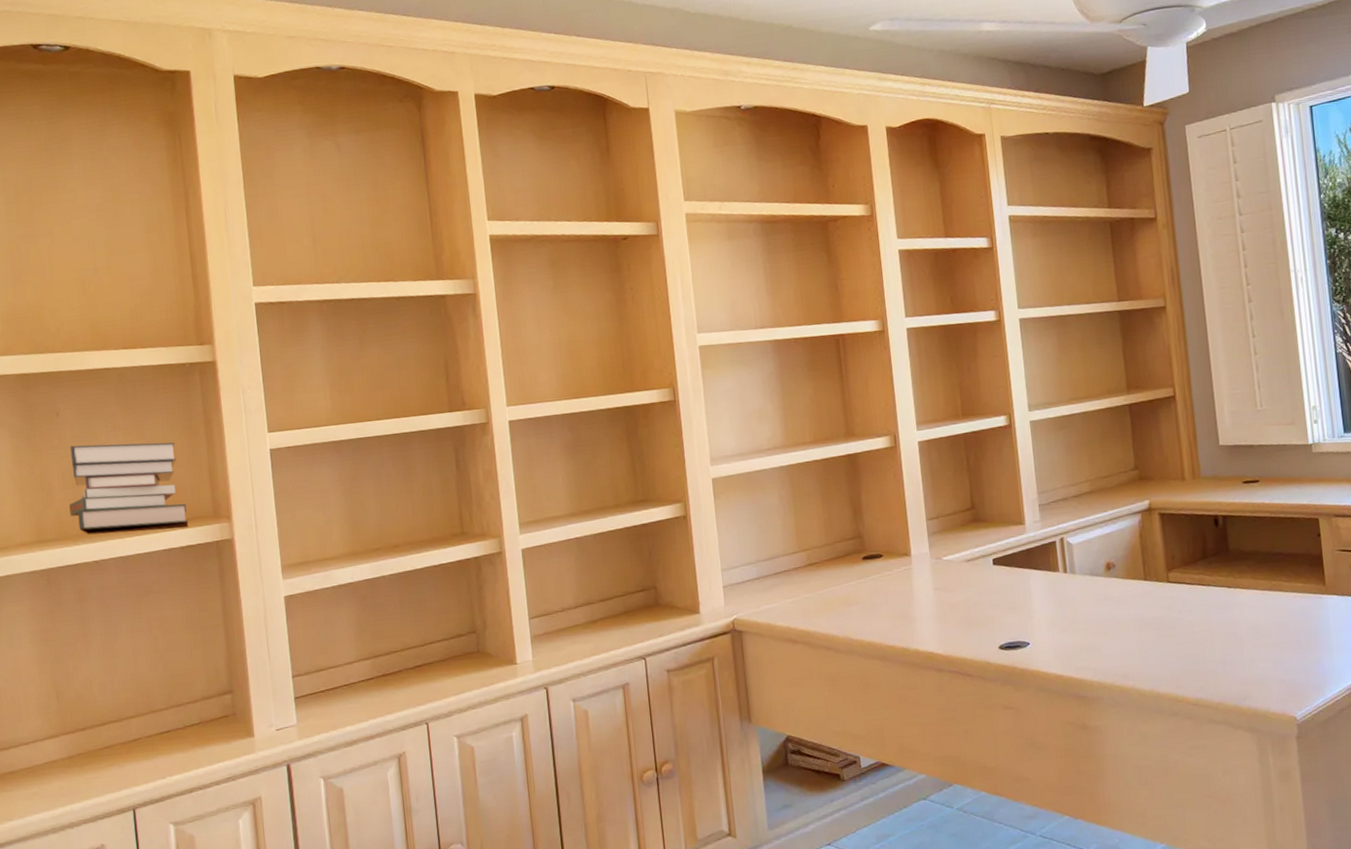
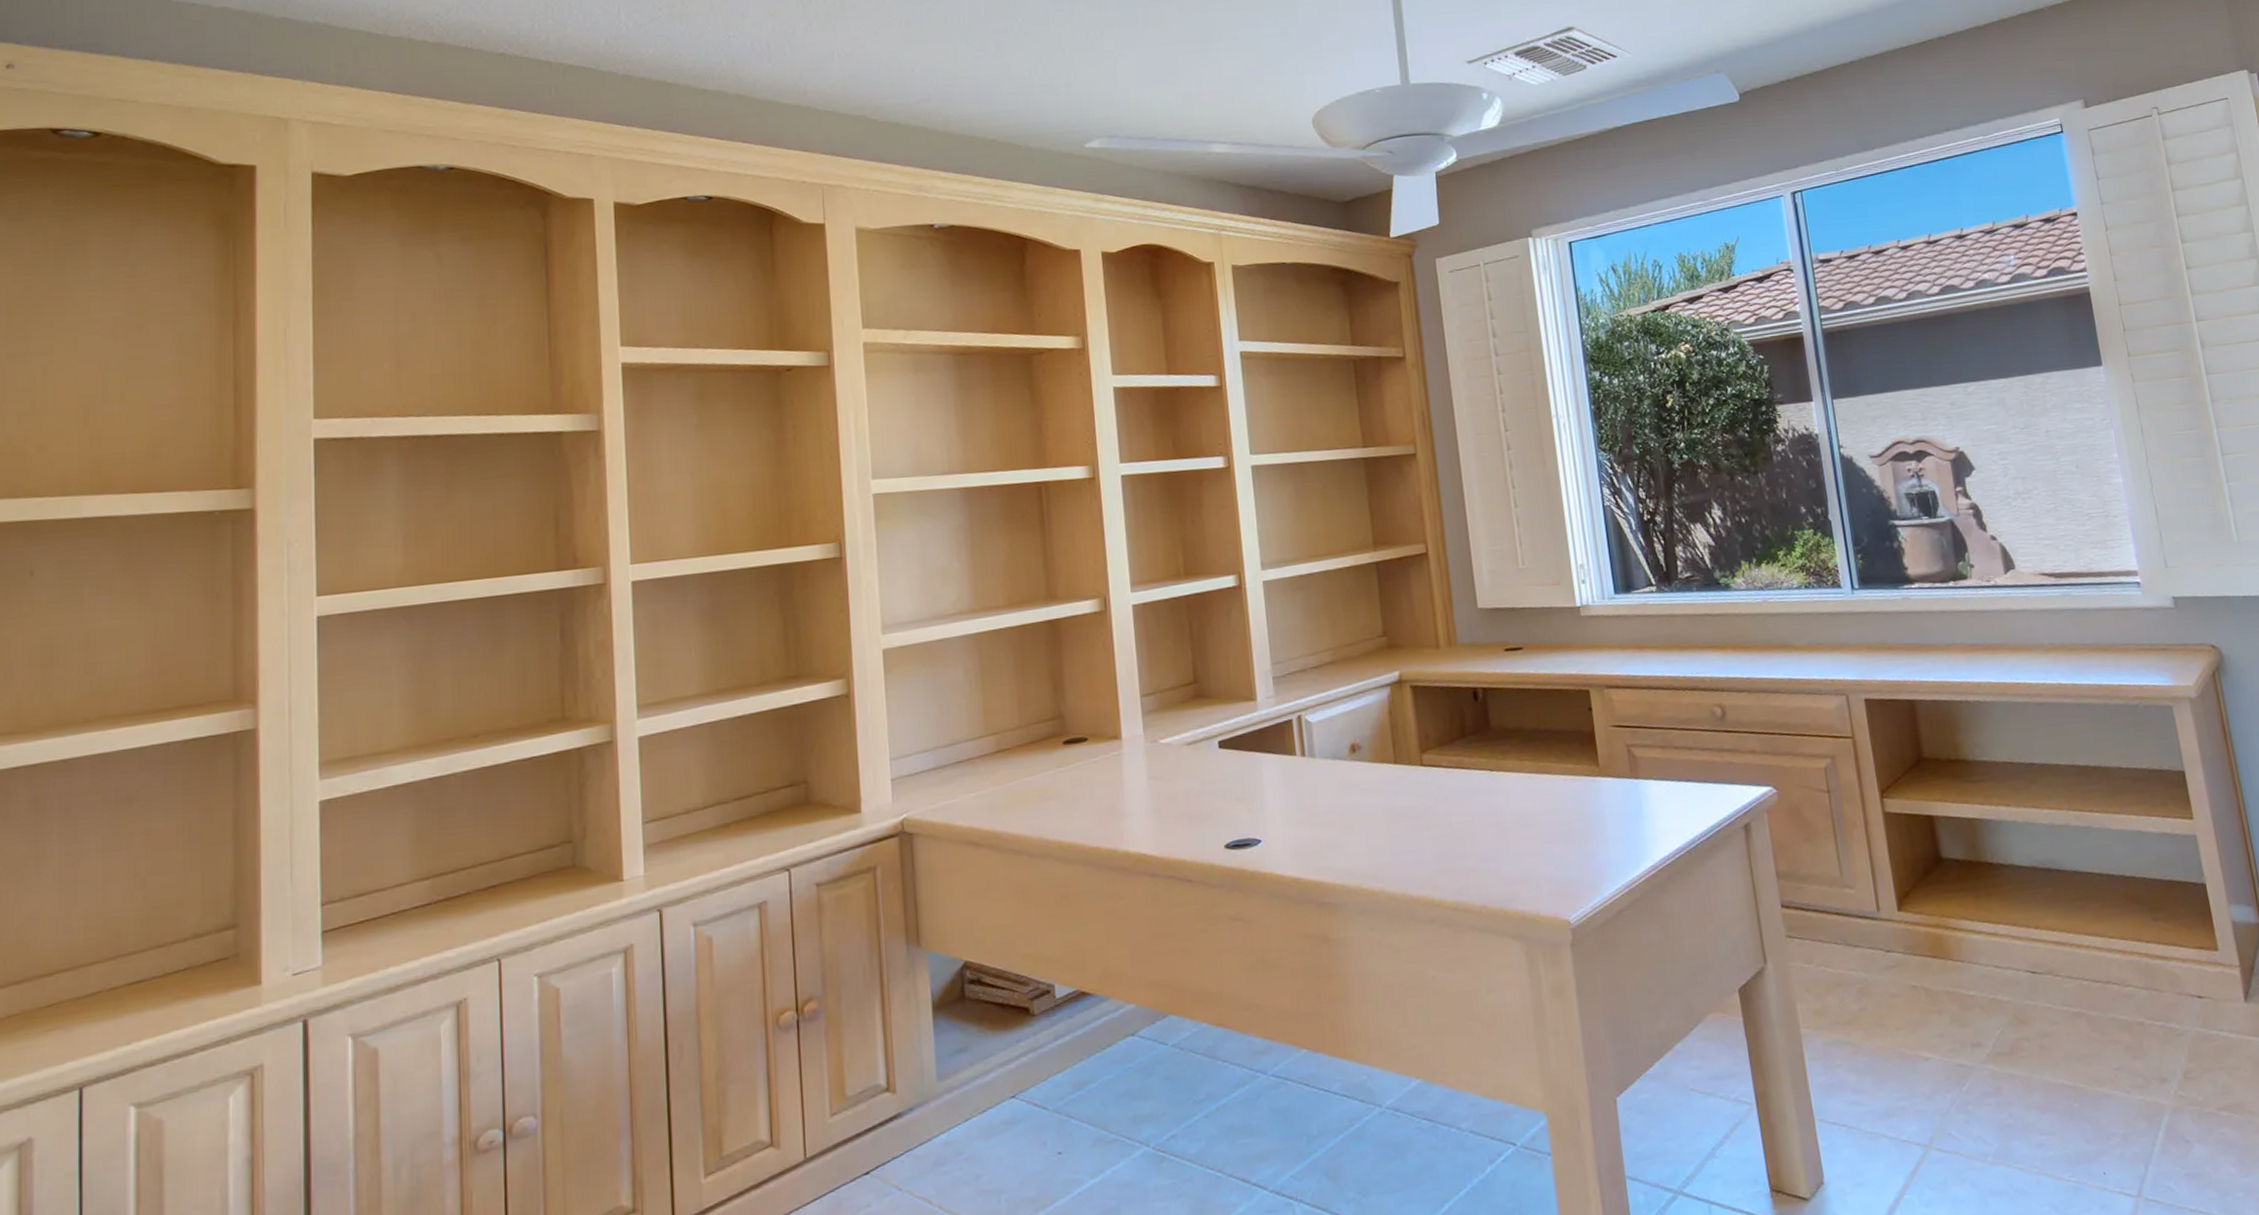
books: present [69,442,189,535] -> none [34,608,198,727]

